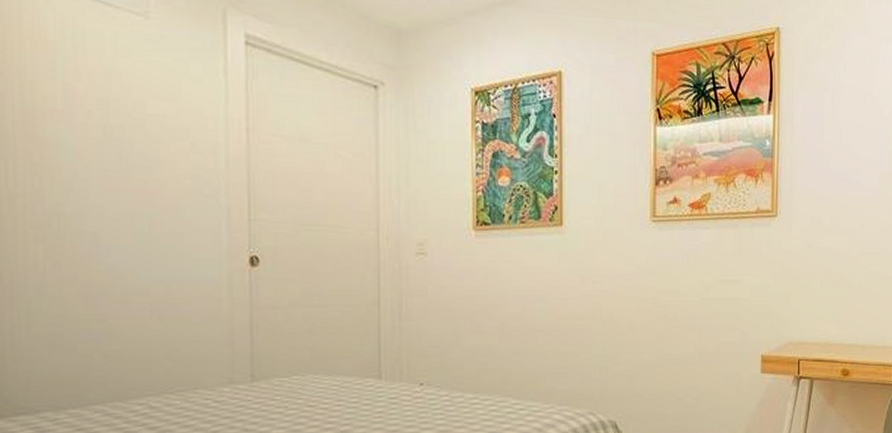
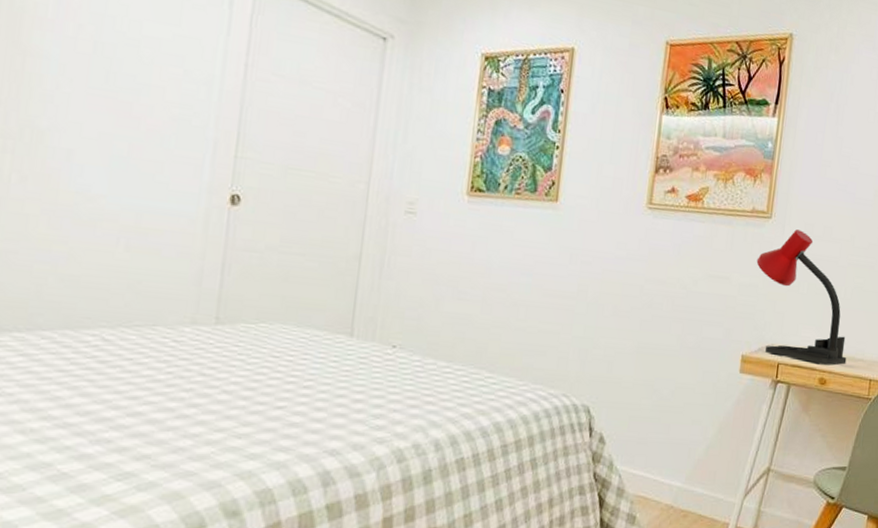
desk lamp: none [766,225,868,356] -> present [756,229,847,366]

